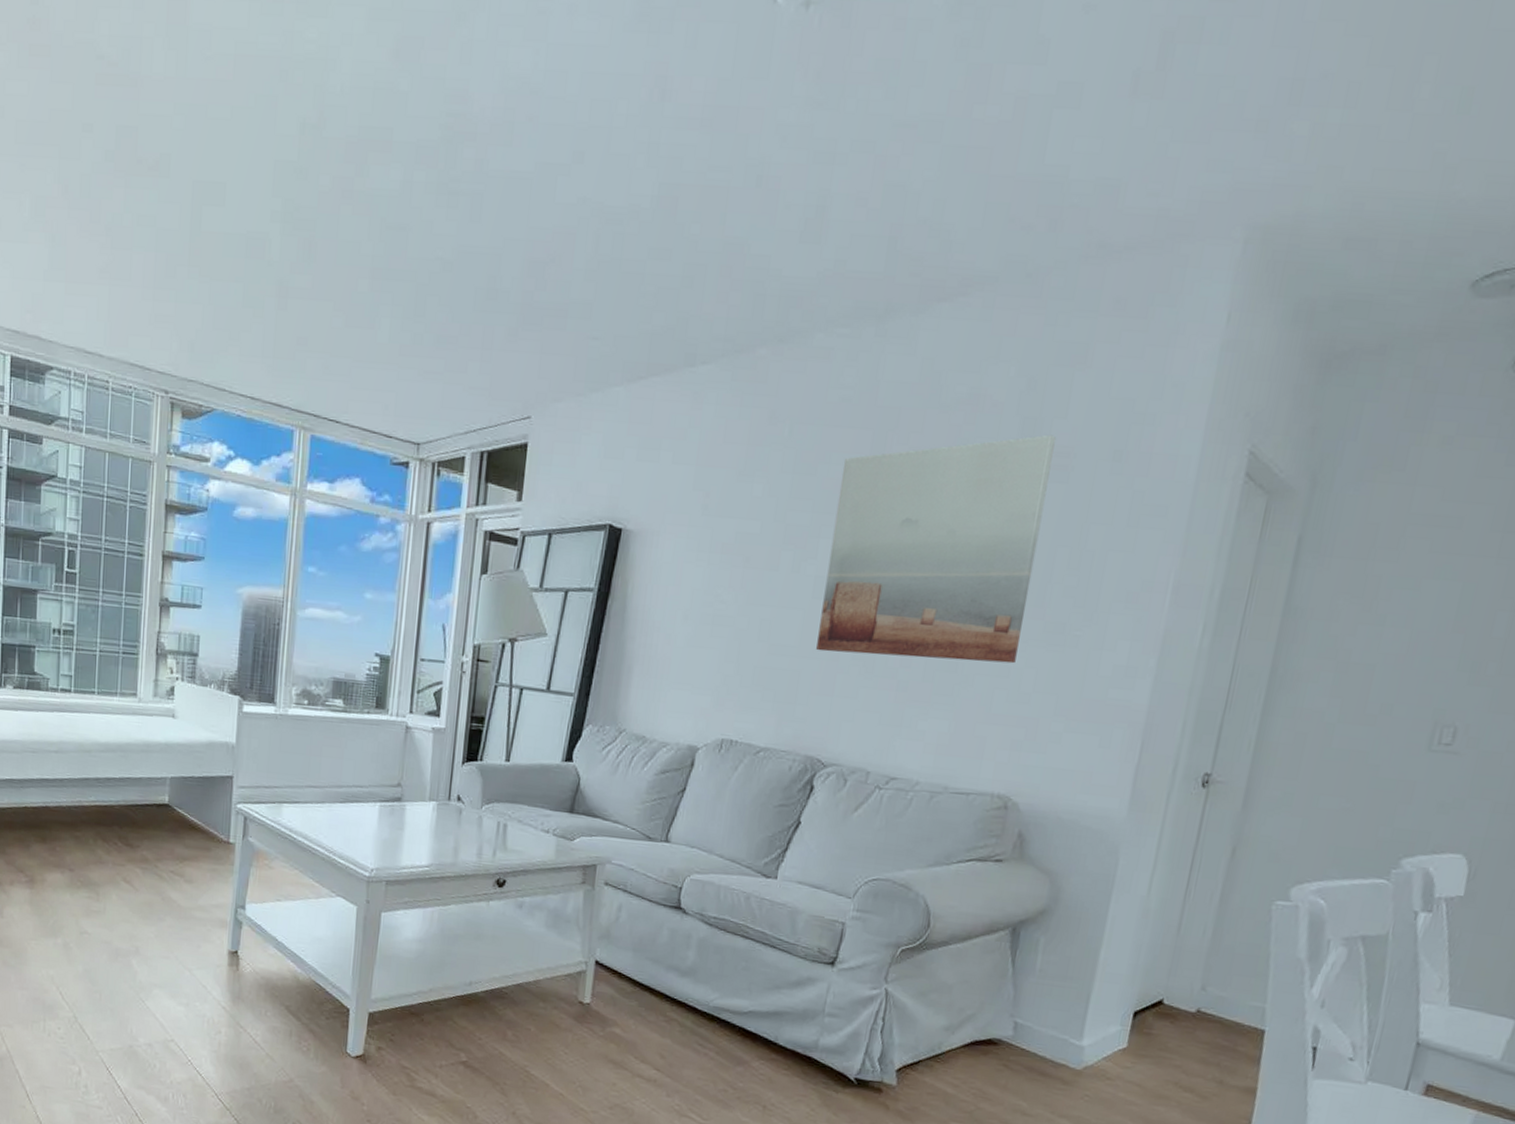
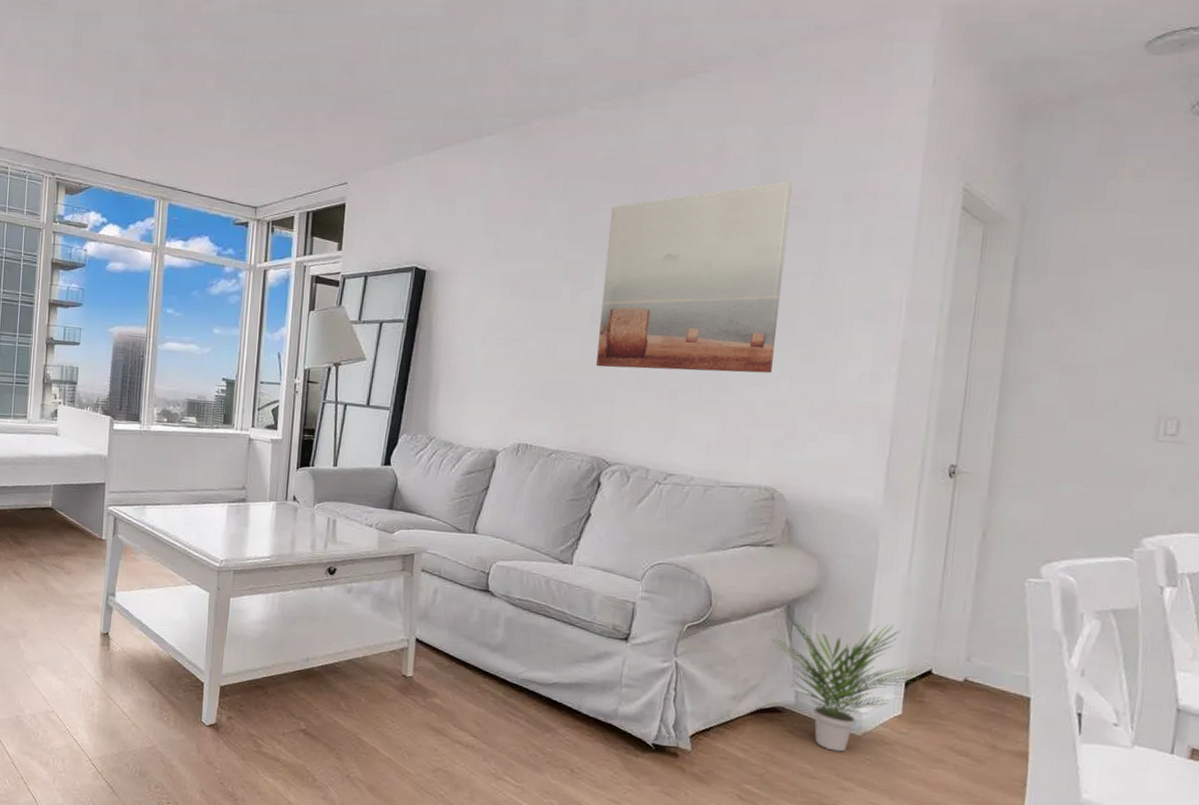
potted plant: none [993,935,1149,1088] -> present [772,612,920,752]

